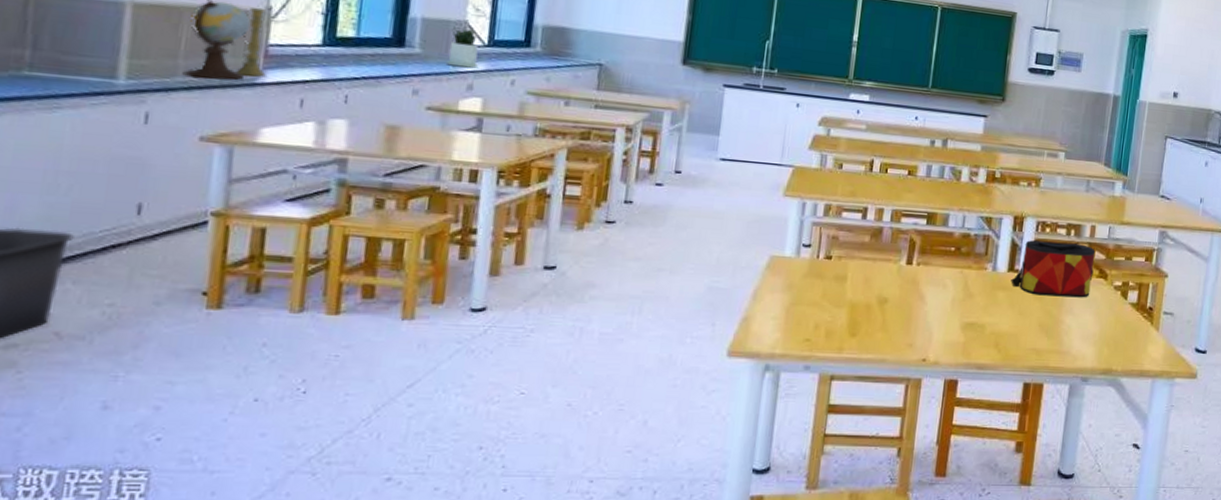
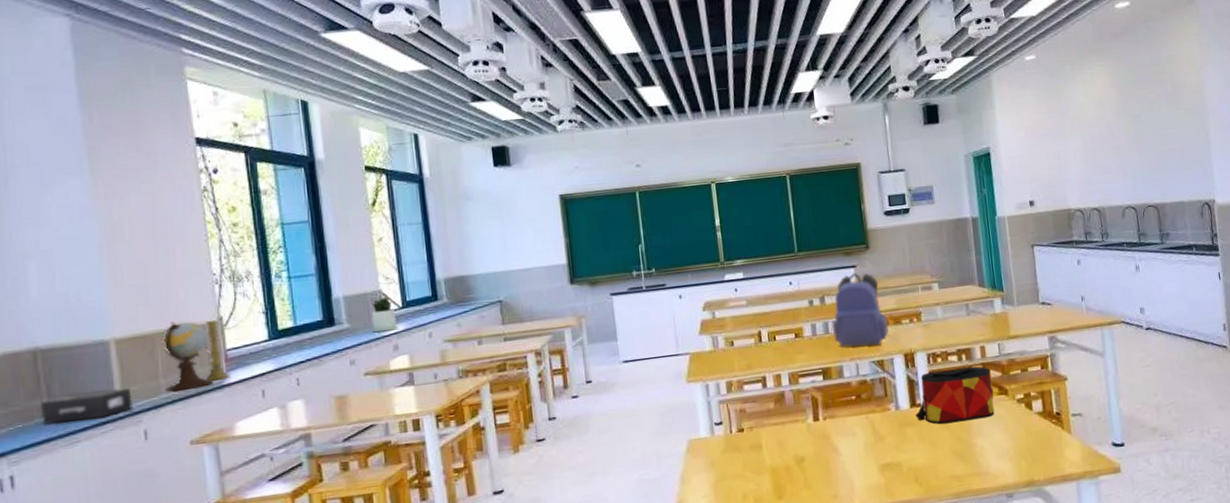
box: none [18,51,140,89] -> present [40,387,133,425]
backpack: none [947,122,1007,202] -> present [832,272,889,348]

